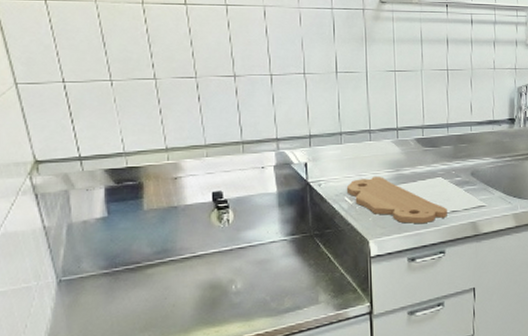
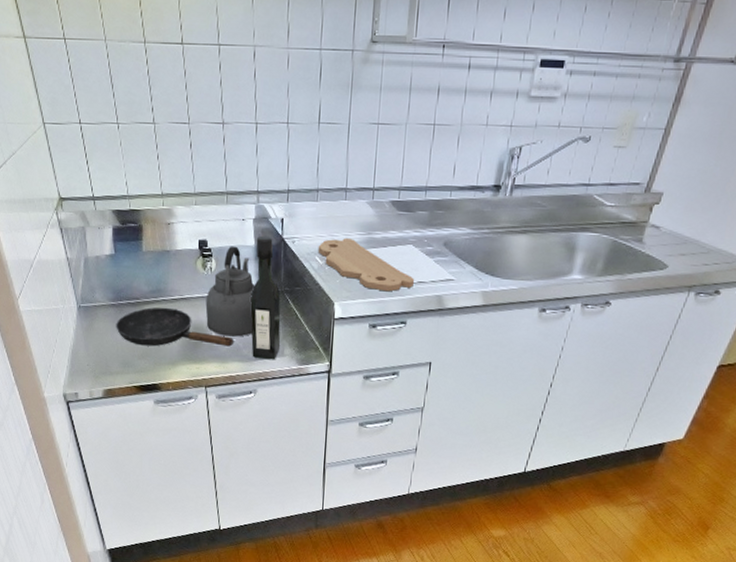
frying pan: none [109,268,260,316] -> present [116,307,235,347]
kettle: none [223,195,281,291] -> present [205,246,255,337]
bottle: none [276,181,314,310] -> present [250,235,281,360]

